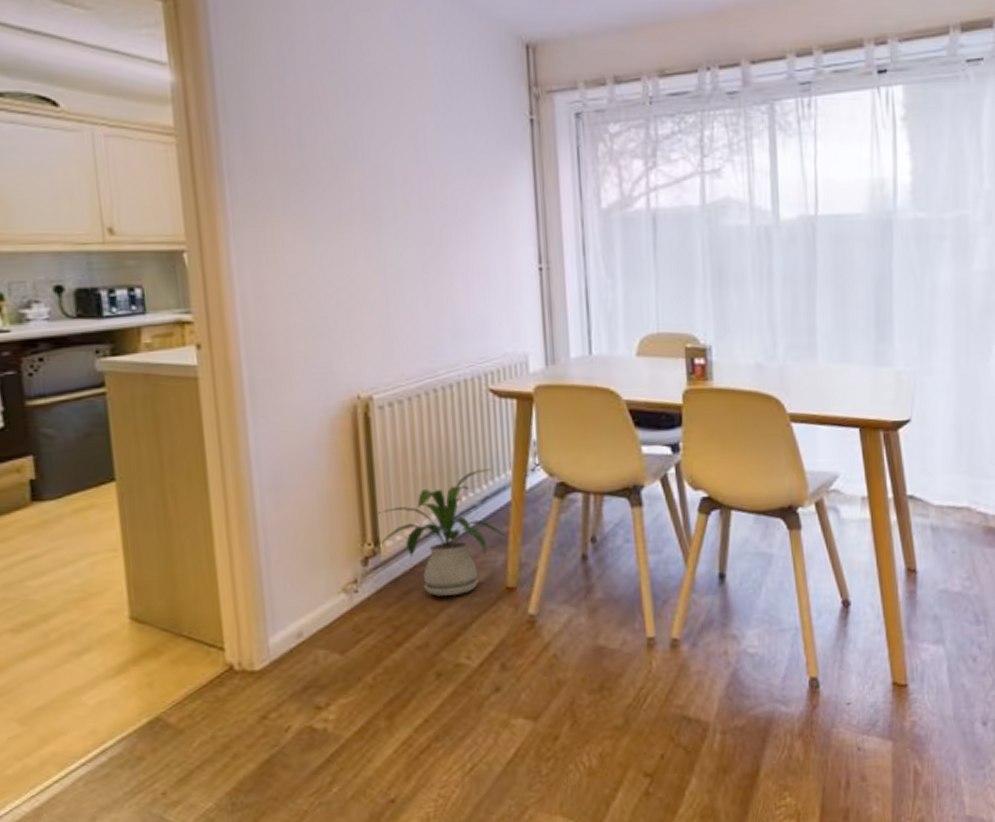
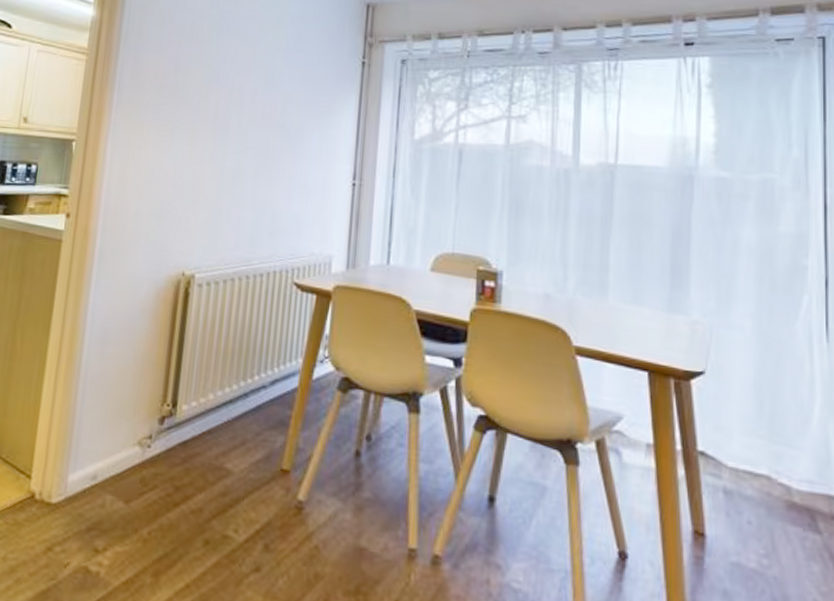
house plant: present [373,469,507,597] -> none [176,353,289,468]

